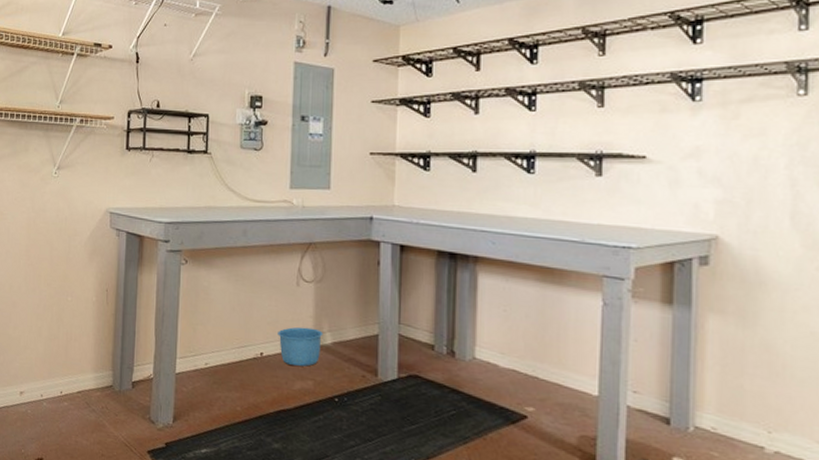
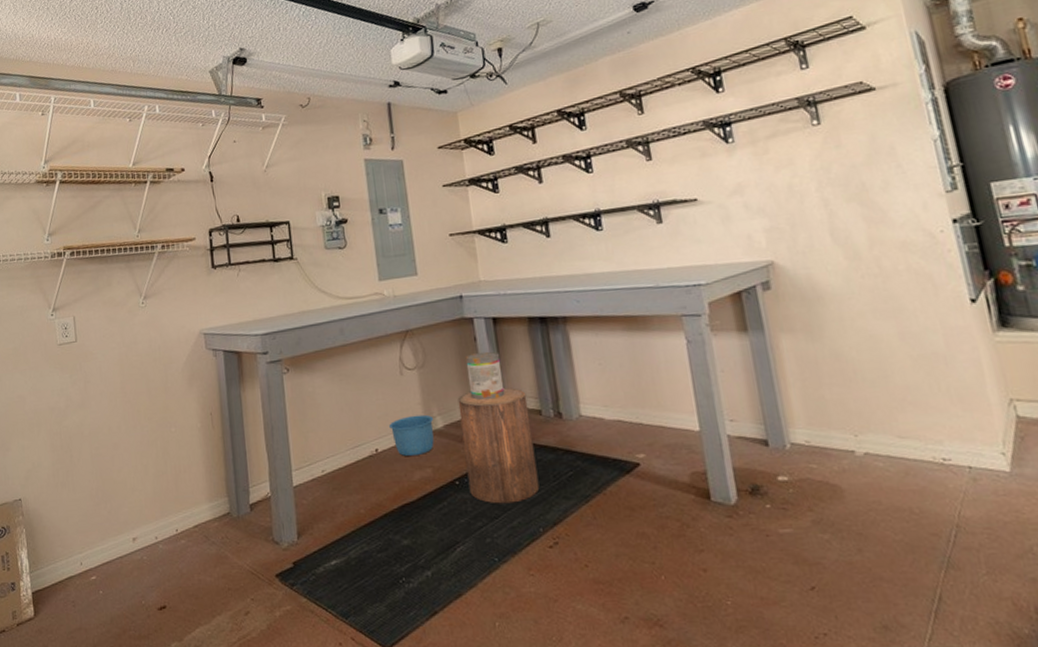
stool: none [347,314,422,430] -> present [457,387,540,504]
paint can: none [364,276,401,327] -> present [465,351,506,401]

